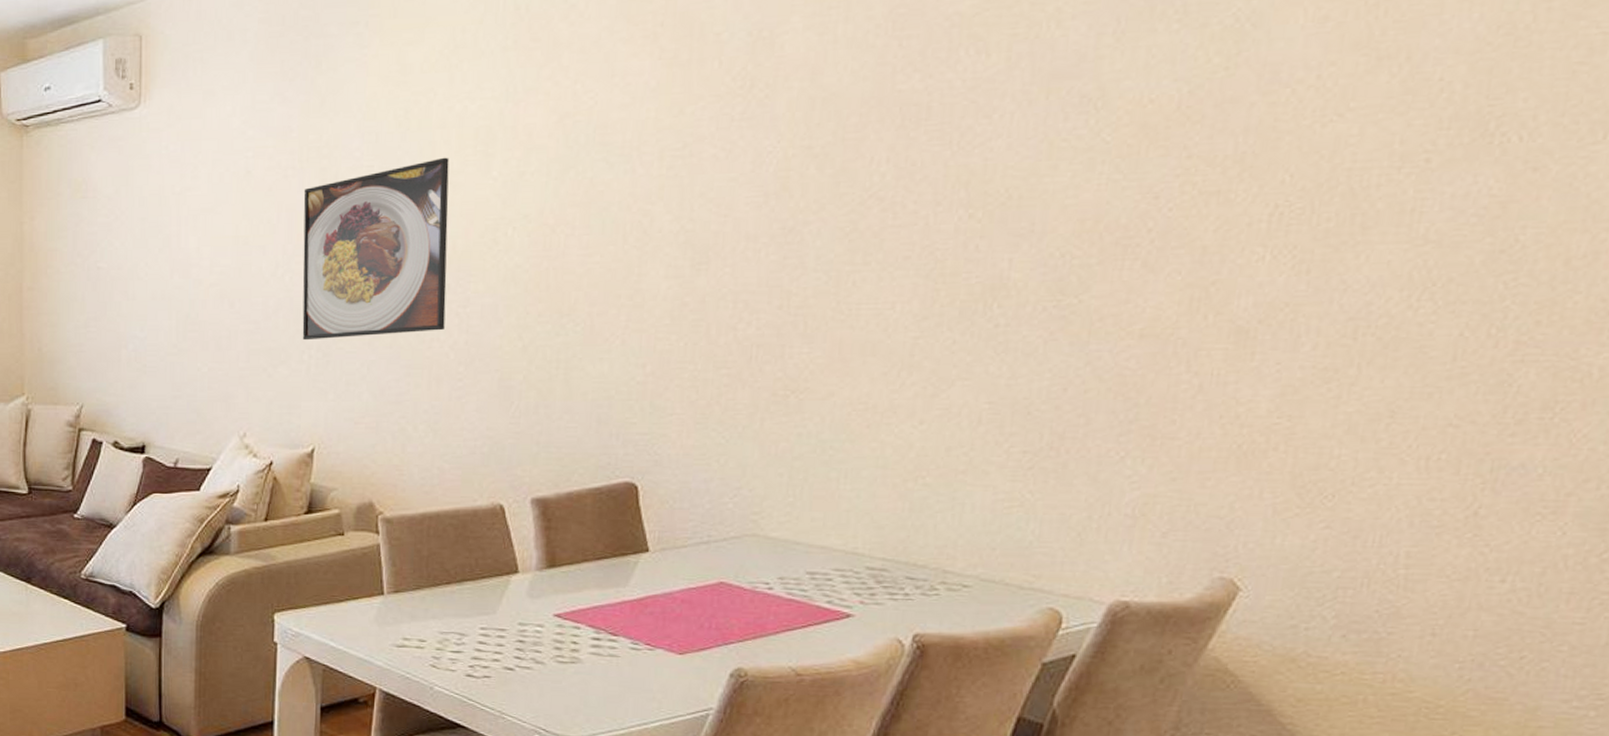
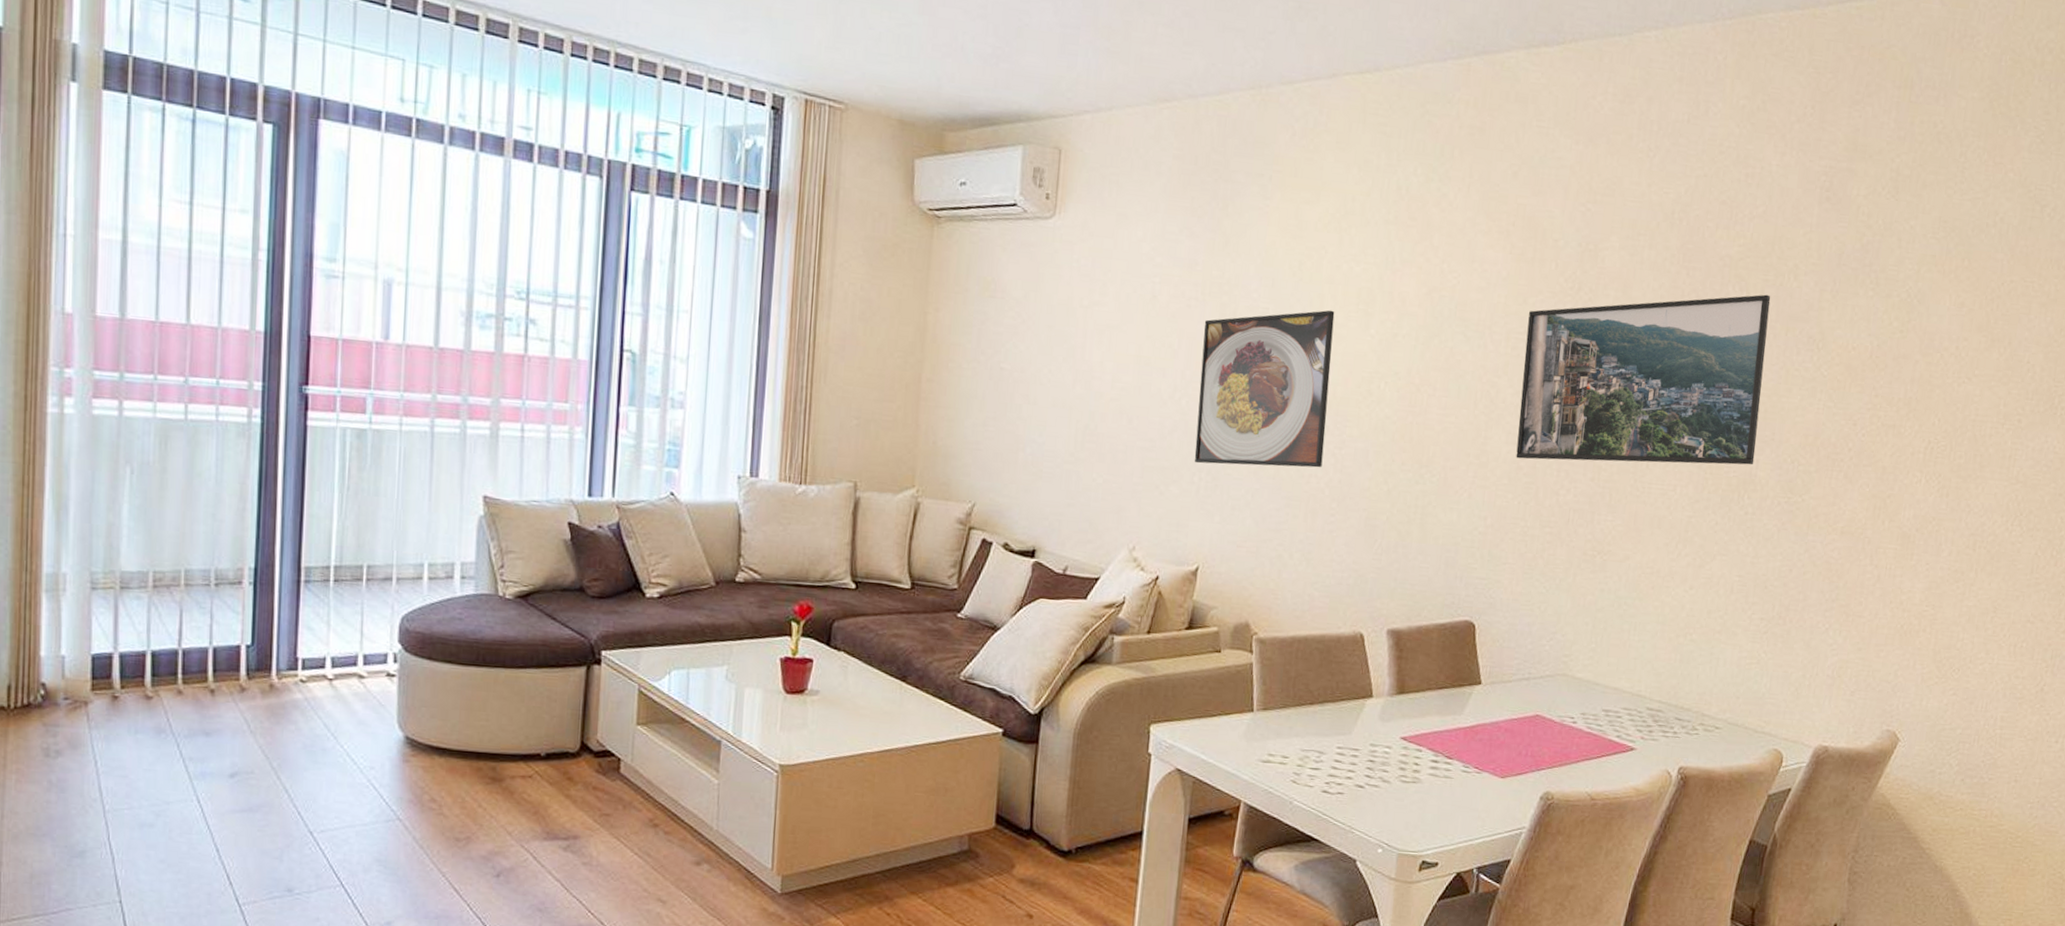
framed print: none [679,52,1022,294] -> present [1516,294,1771,465]

